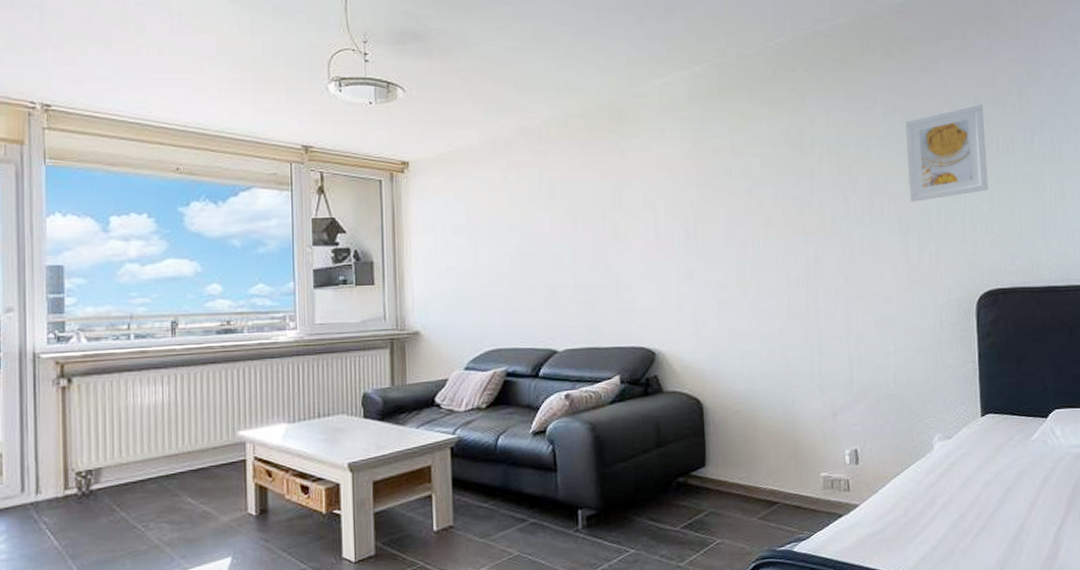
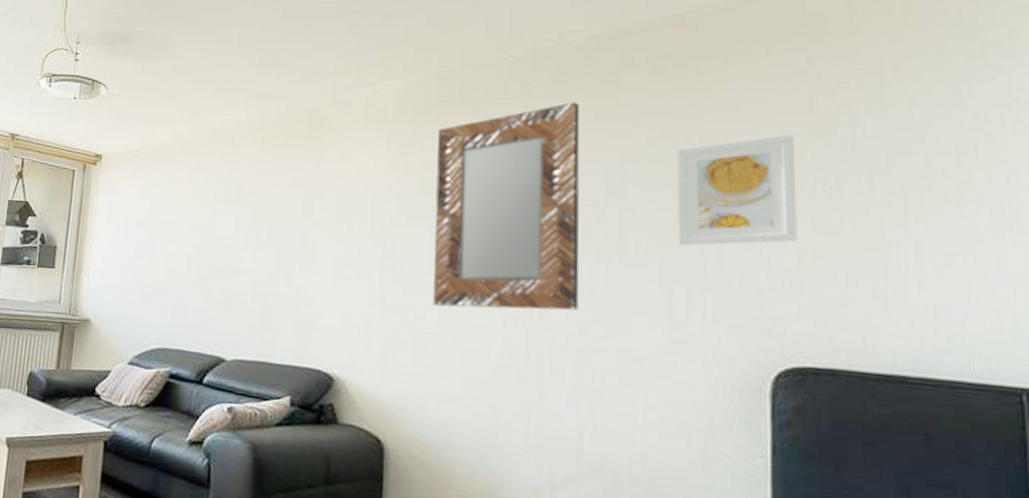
home mirror: none [723,85,843,276] -> present [433,102,580,311]

